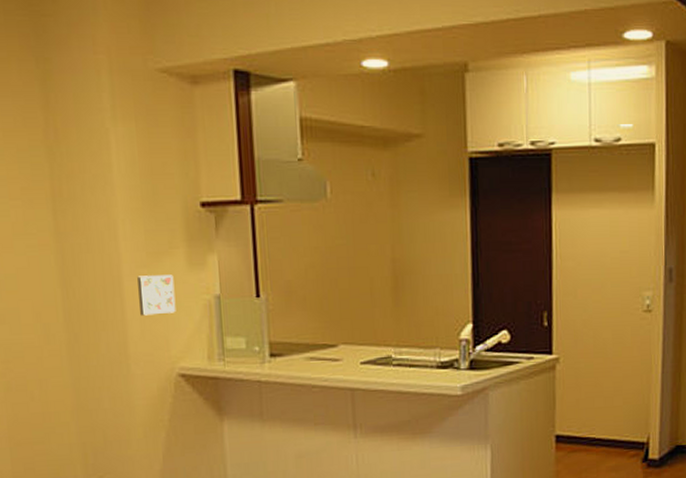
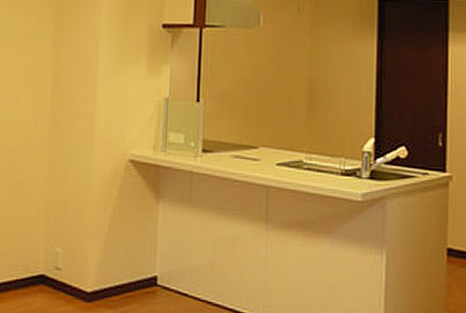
decorative tile: present [137,275,176,316] -> none [107,78,135,110]

